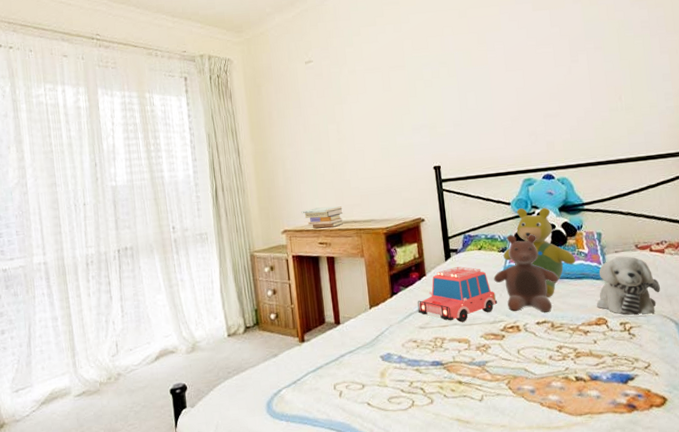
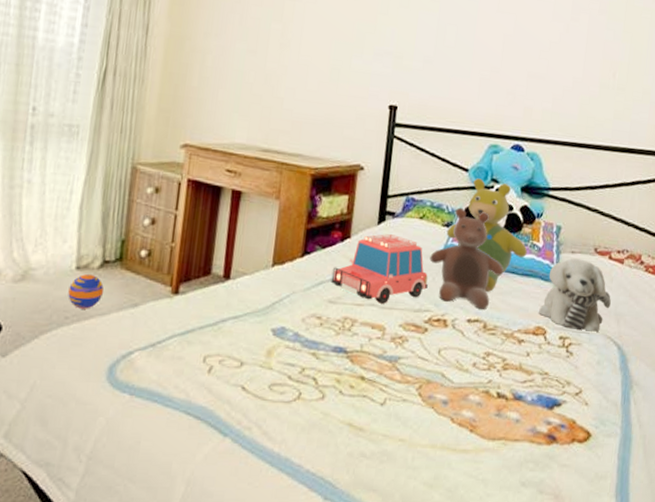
ball: none [226,338,251,365] -> present [68,273,104,309]
books: present [301,206,343,229] -> none [212,123,266,154]

